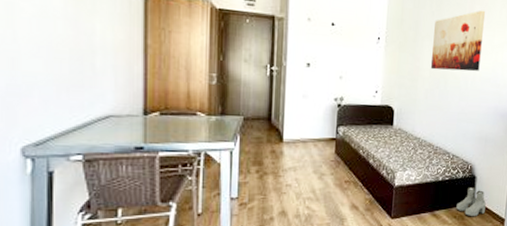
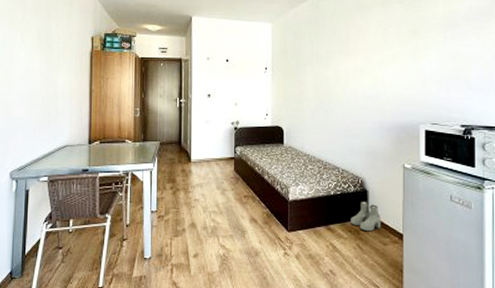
wall art: present [430,10,486,72] -> none [313,34,362,91]

